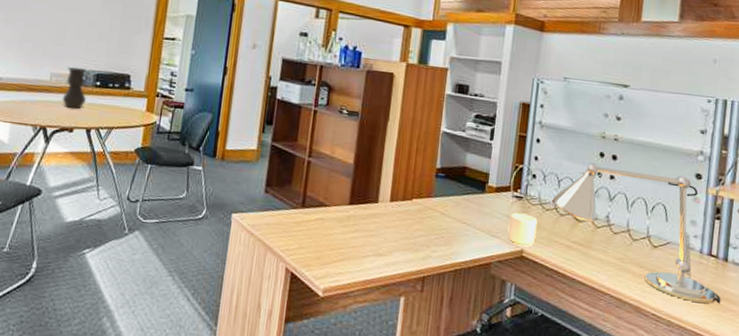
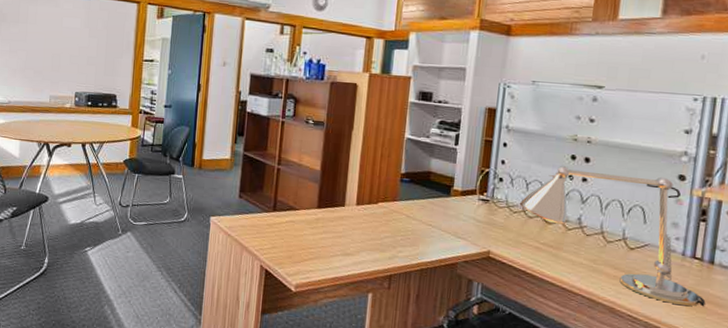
vase: present [62,67,87,111] -> none [60,90,80,128]
mug: present [508,212,538,246] -> none [474,215,505,247]

